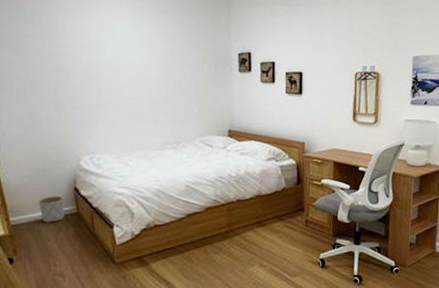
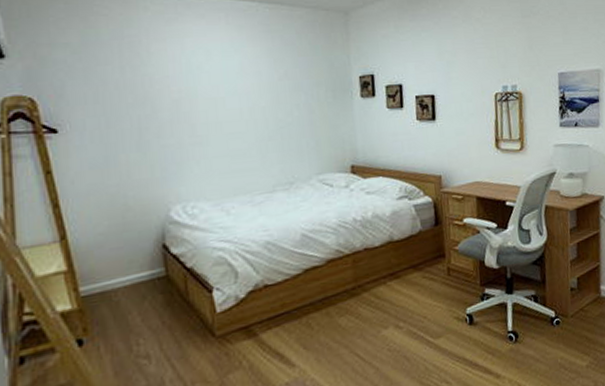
planter: present [39,195,65,223] -> none [117,255,150,292]

